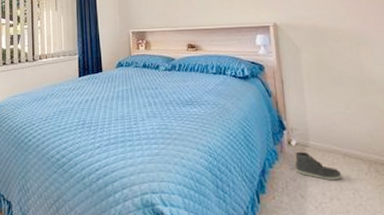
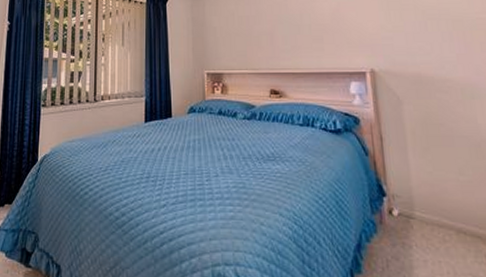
sneaker: present [295,151,342,180] -> none [397,223,456,261]

